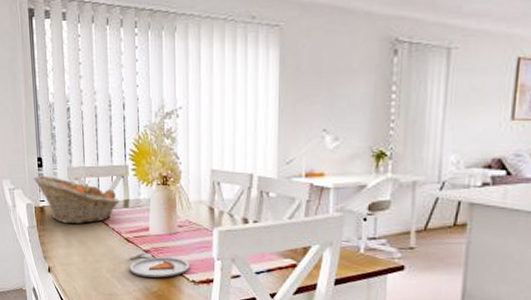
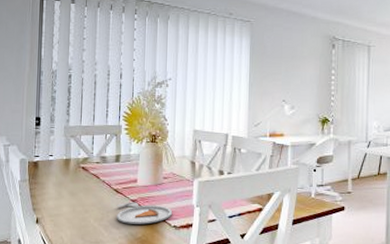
fruit basket: present [34,175,120,225] -> none [30,133,112,178]

